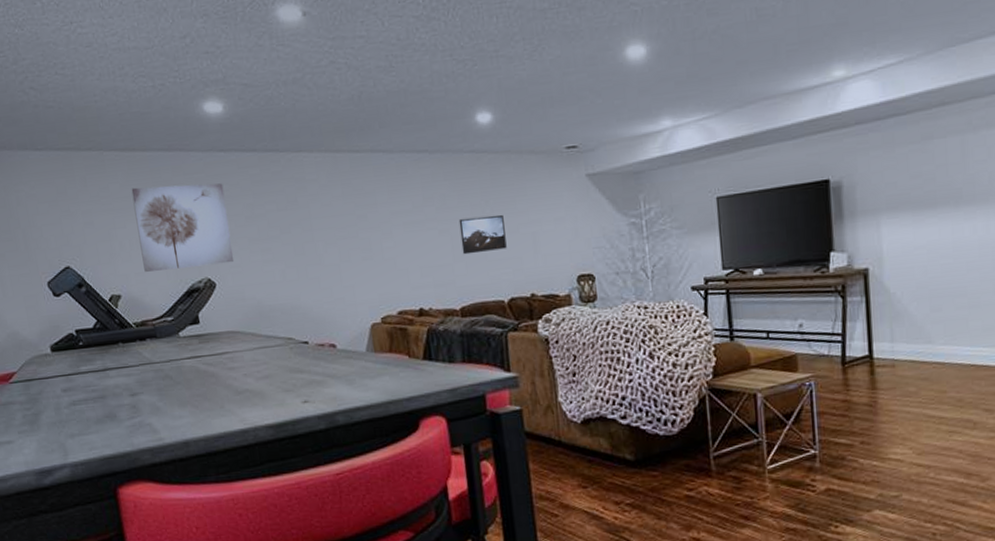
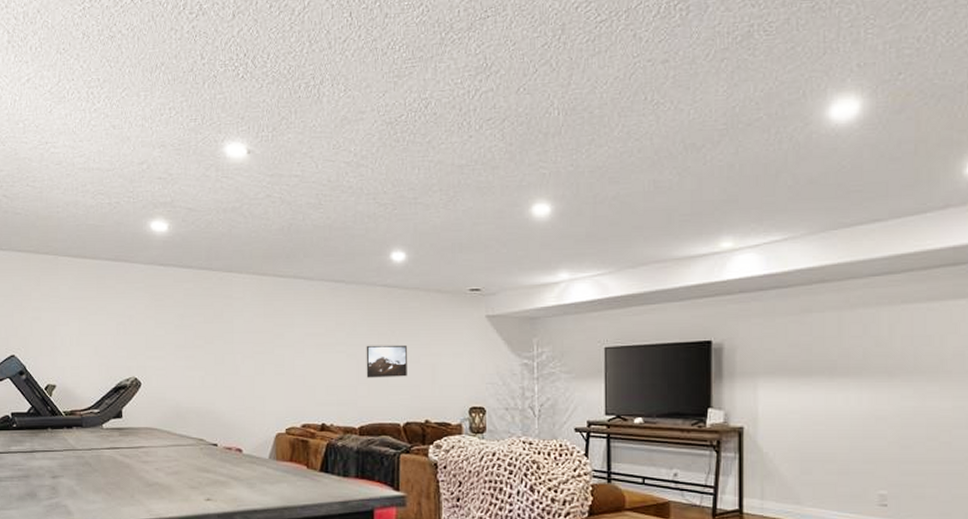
wall art: present [131,183,235,272] -> none [78,290,161,366]

